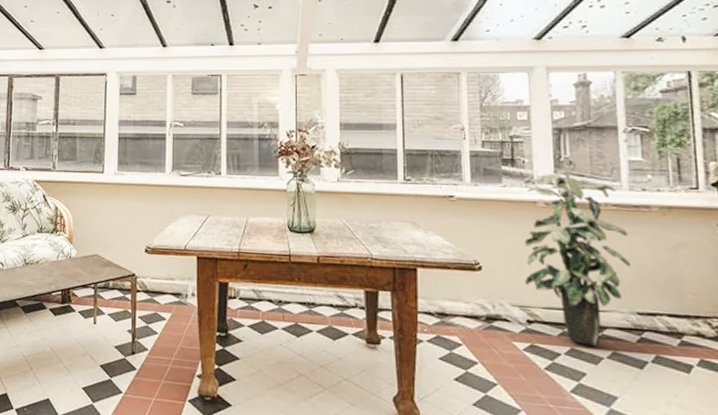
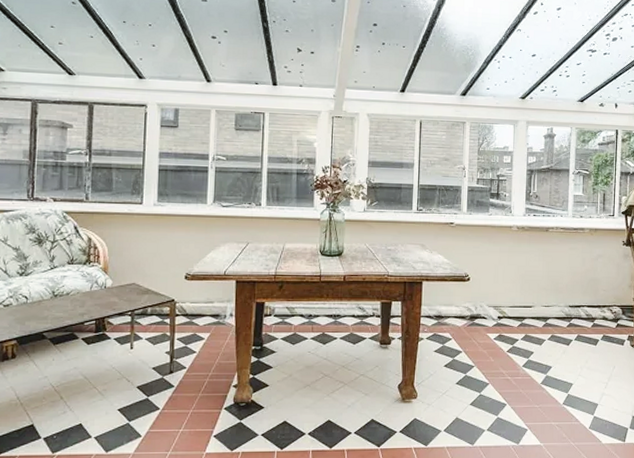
indoor plant: present [524,169,632,346] -> none [499,201,569,332]

